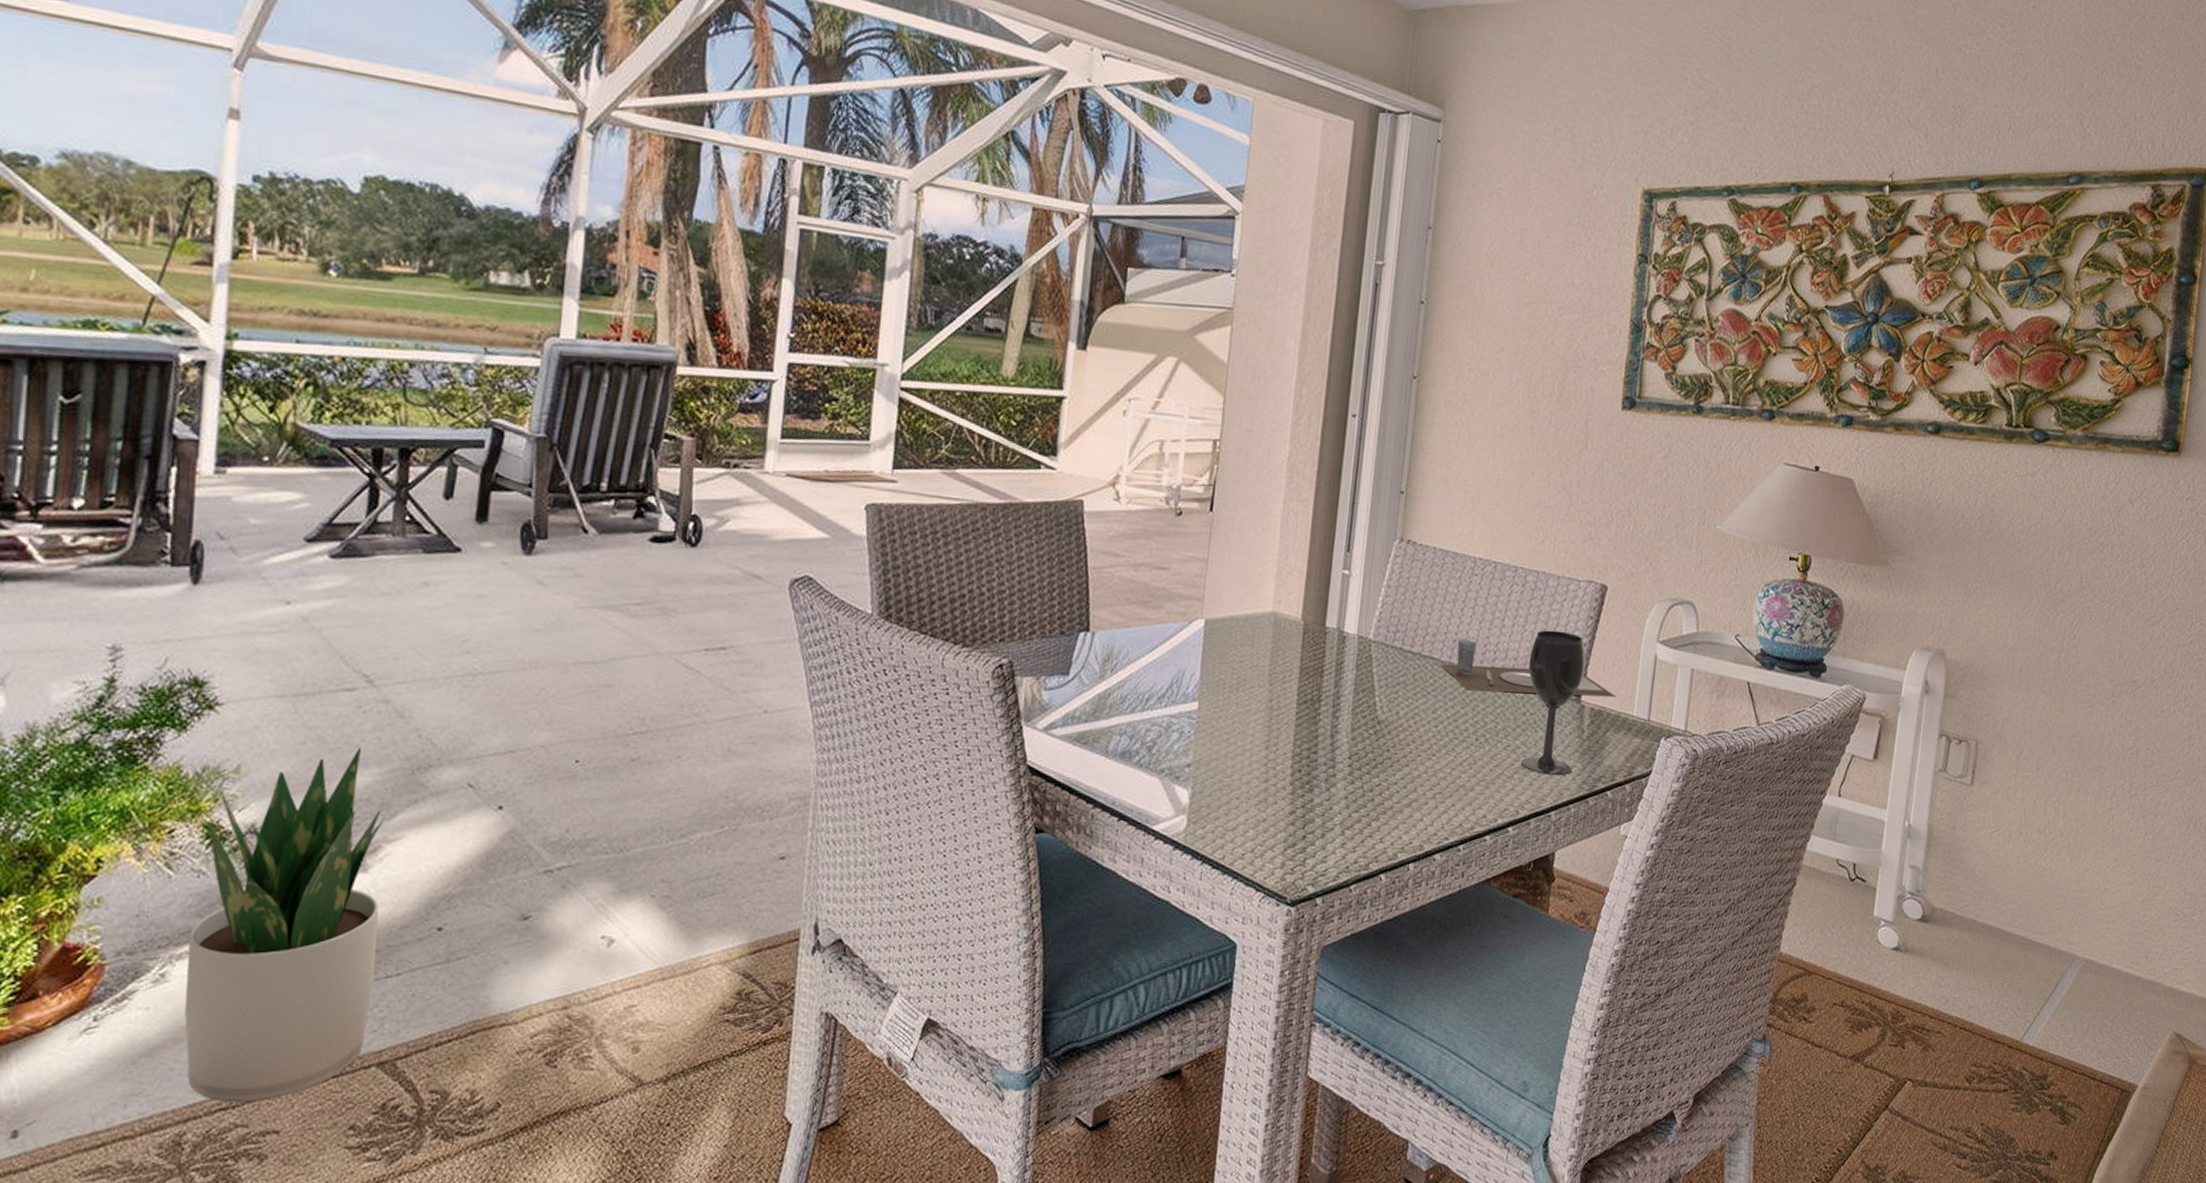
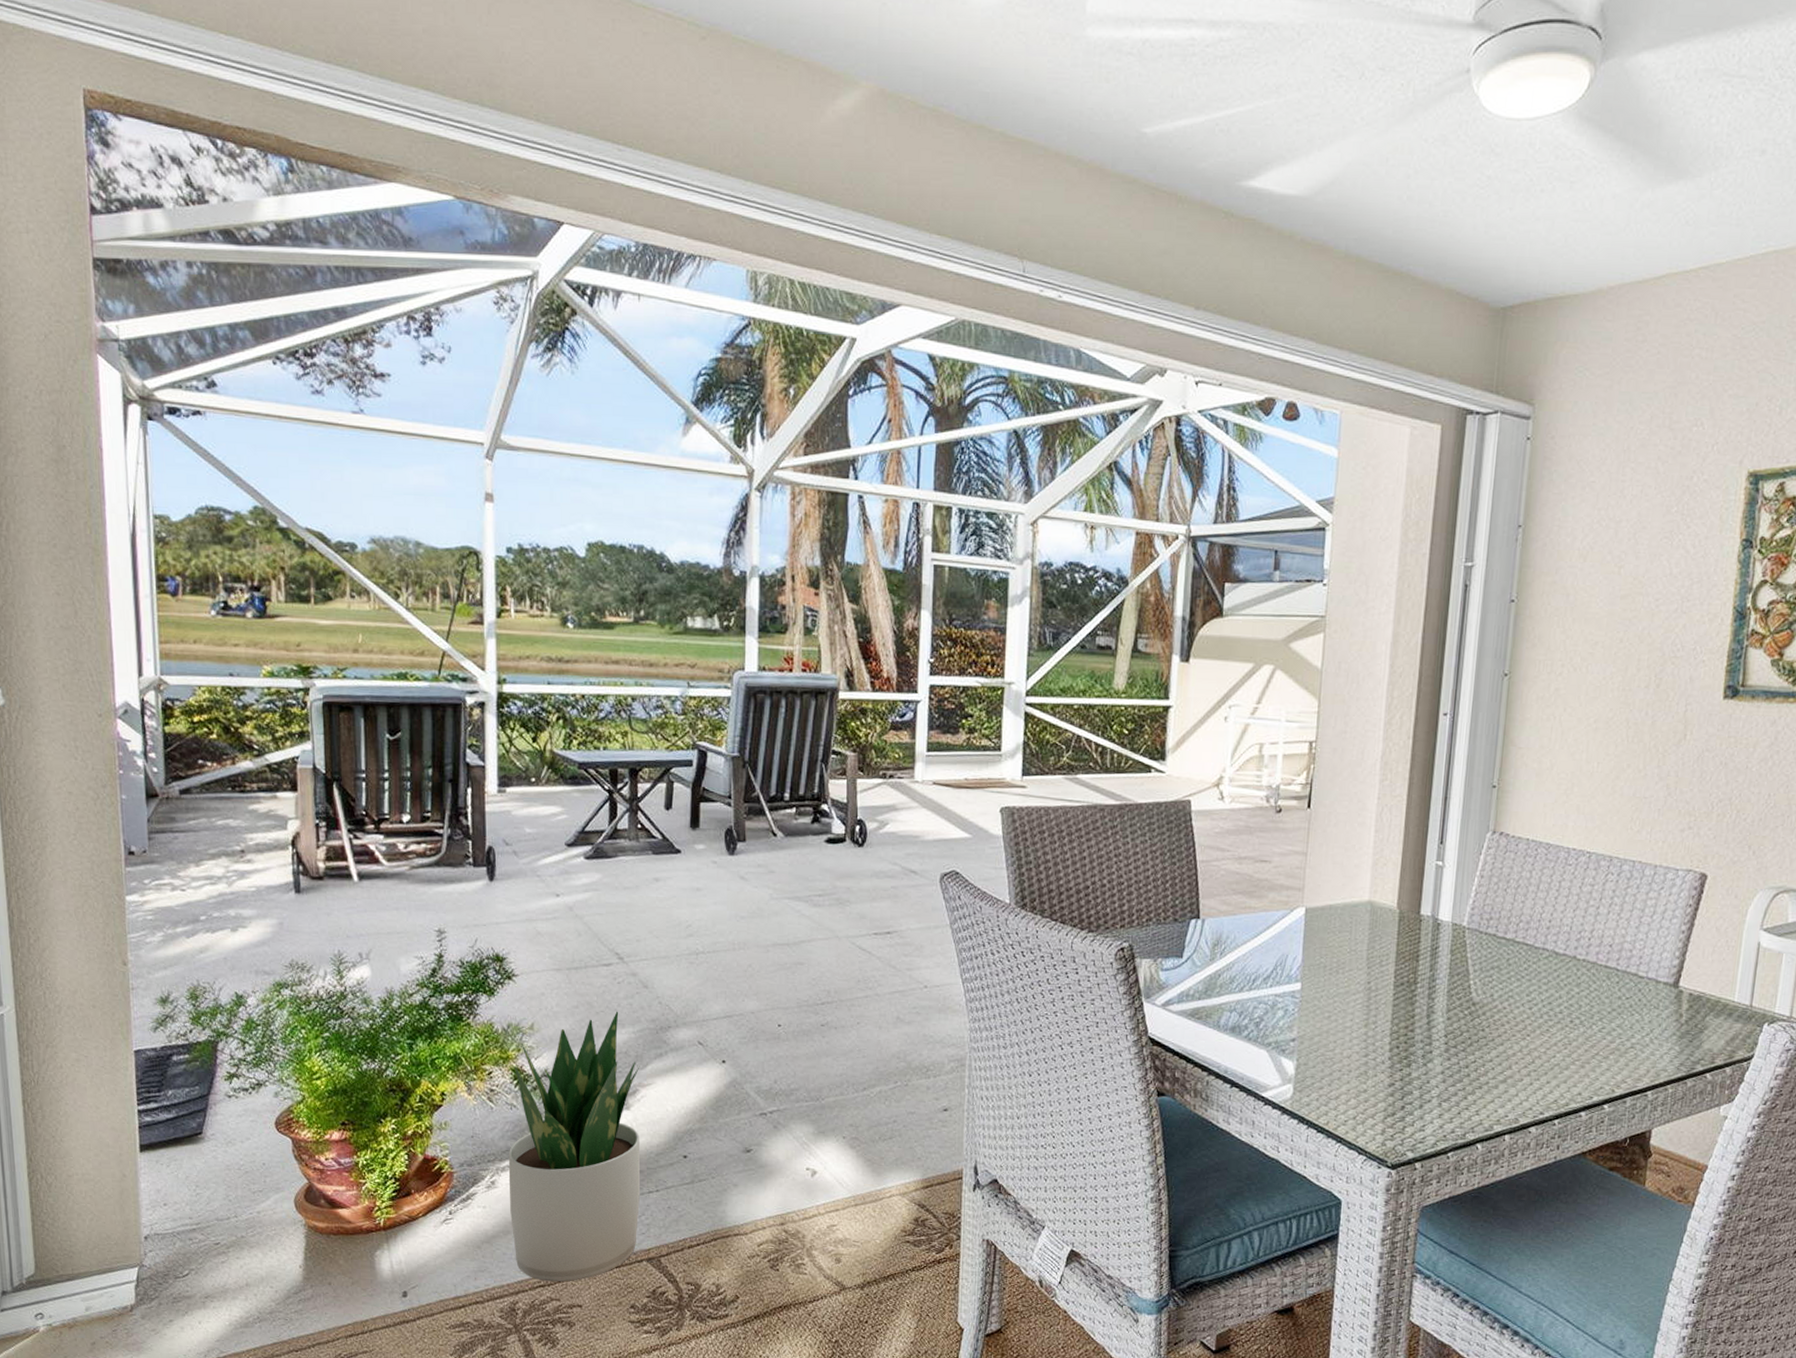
place setting: present [1440,640,1616,697] -> none [1534,927,1716,983]
wine glass: present [1520,630,1586,776] -> none [1616,917,1684,1058]

